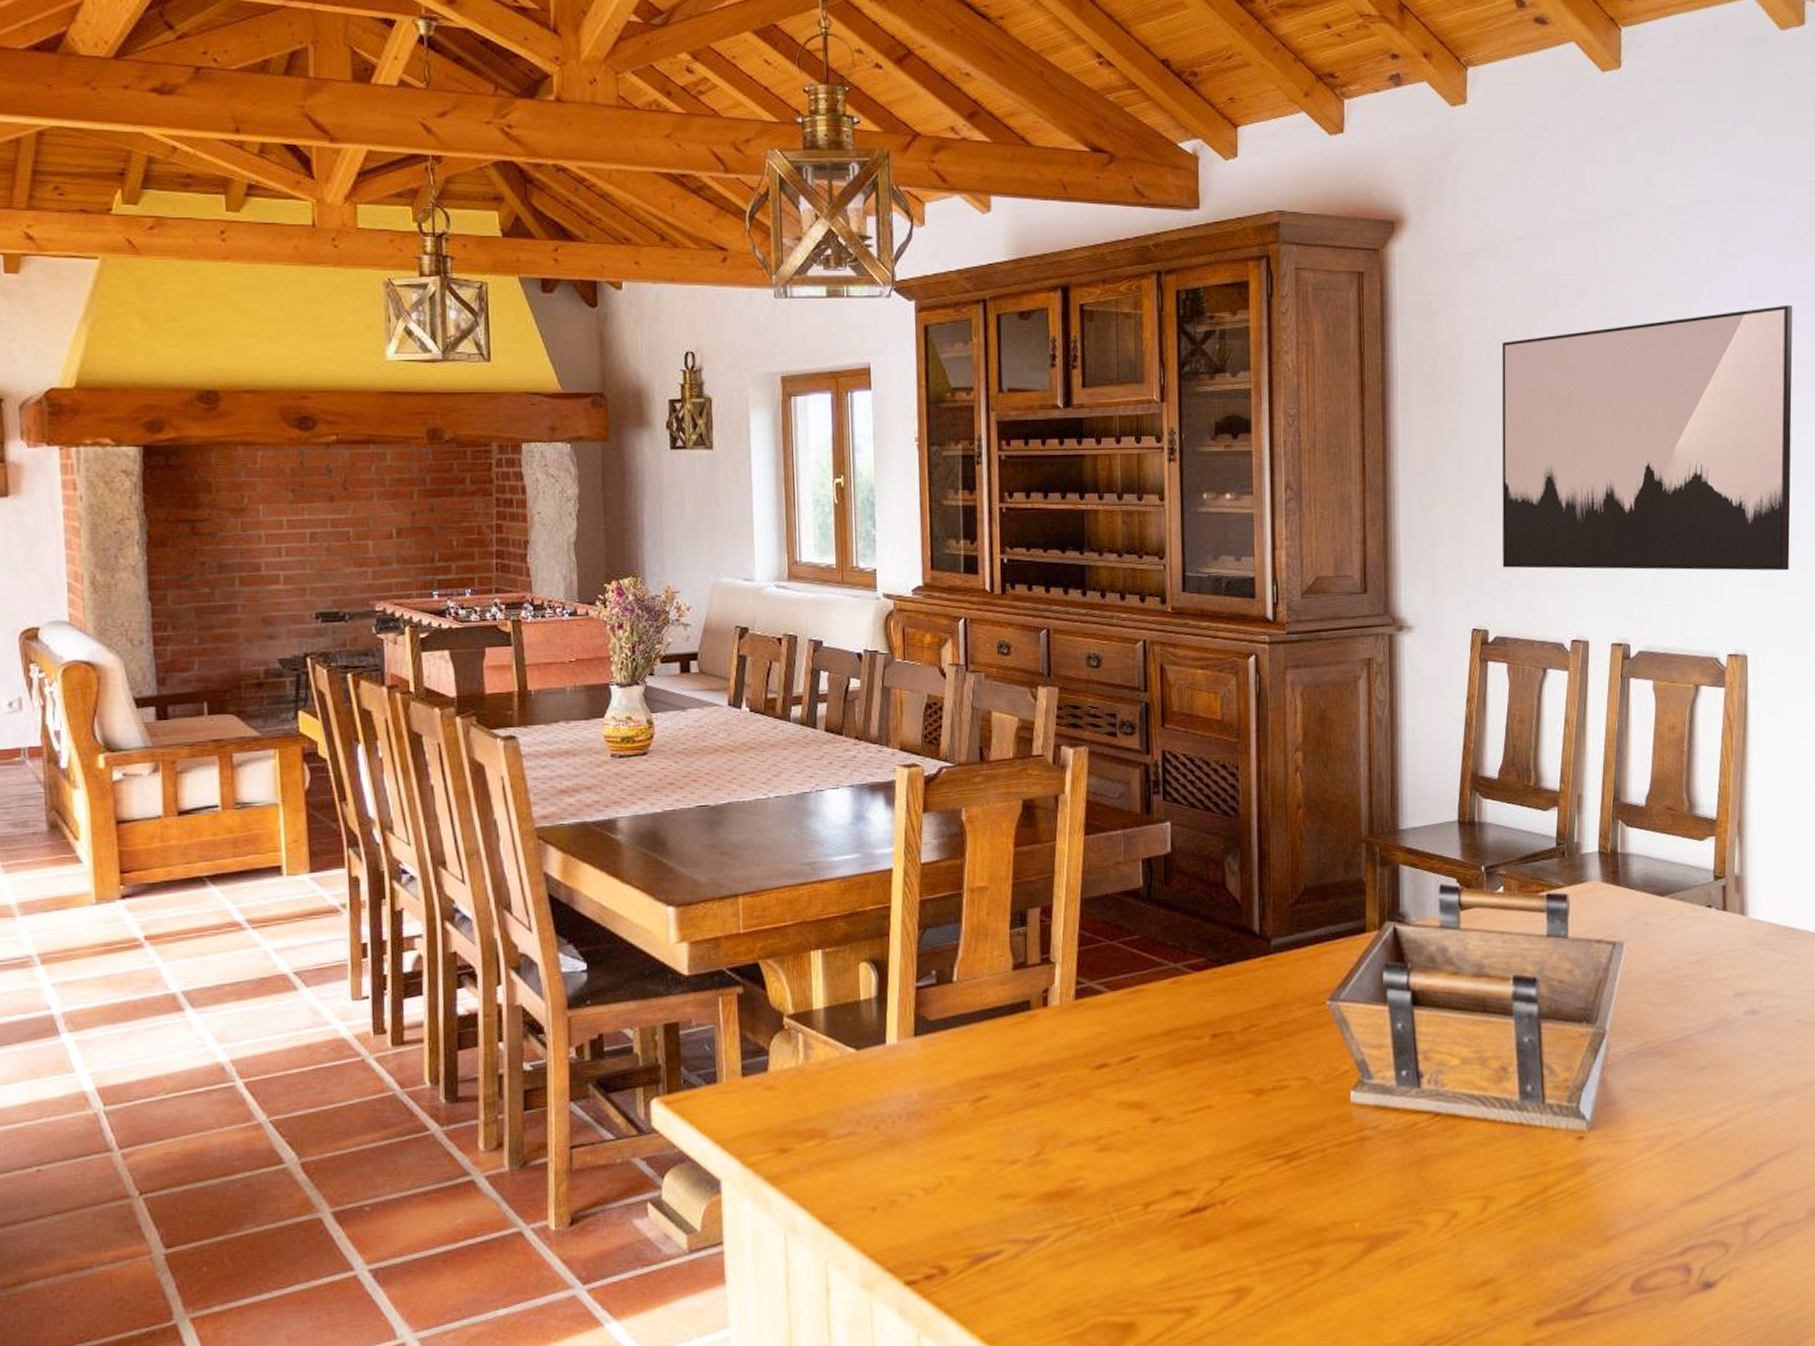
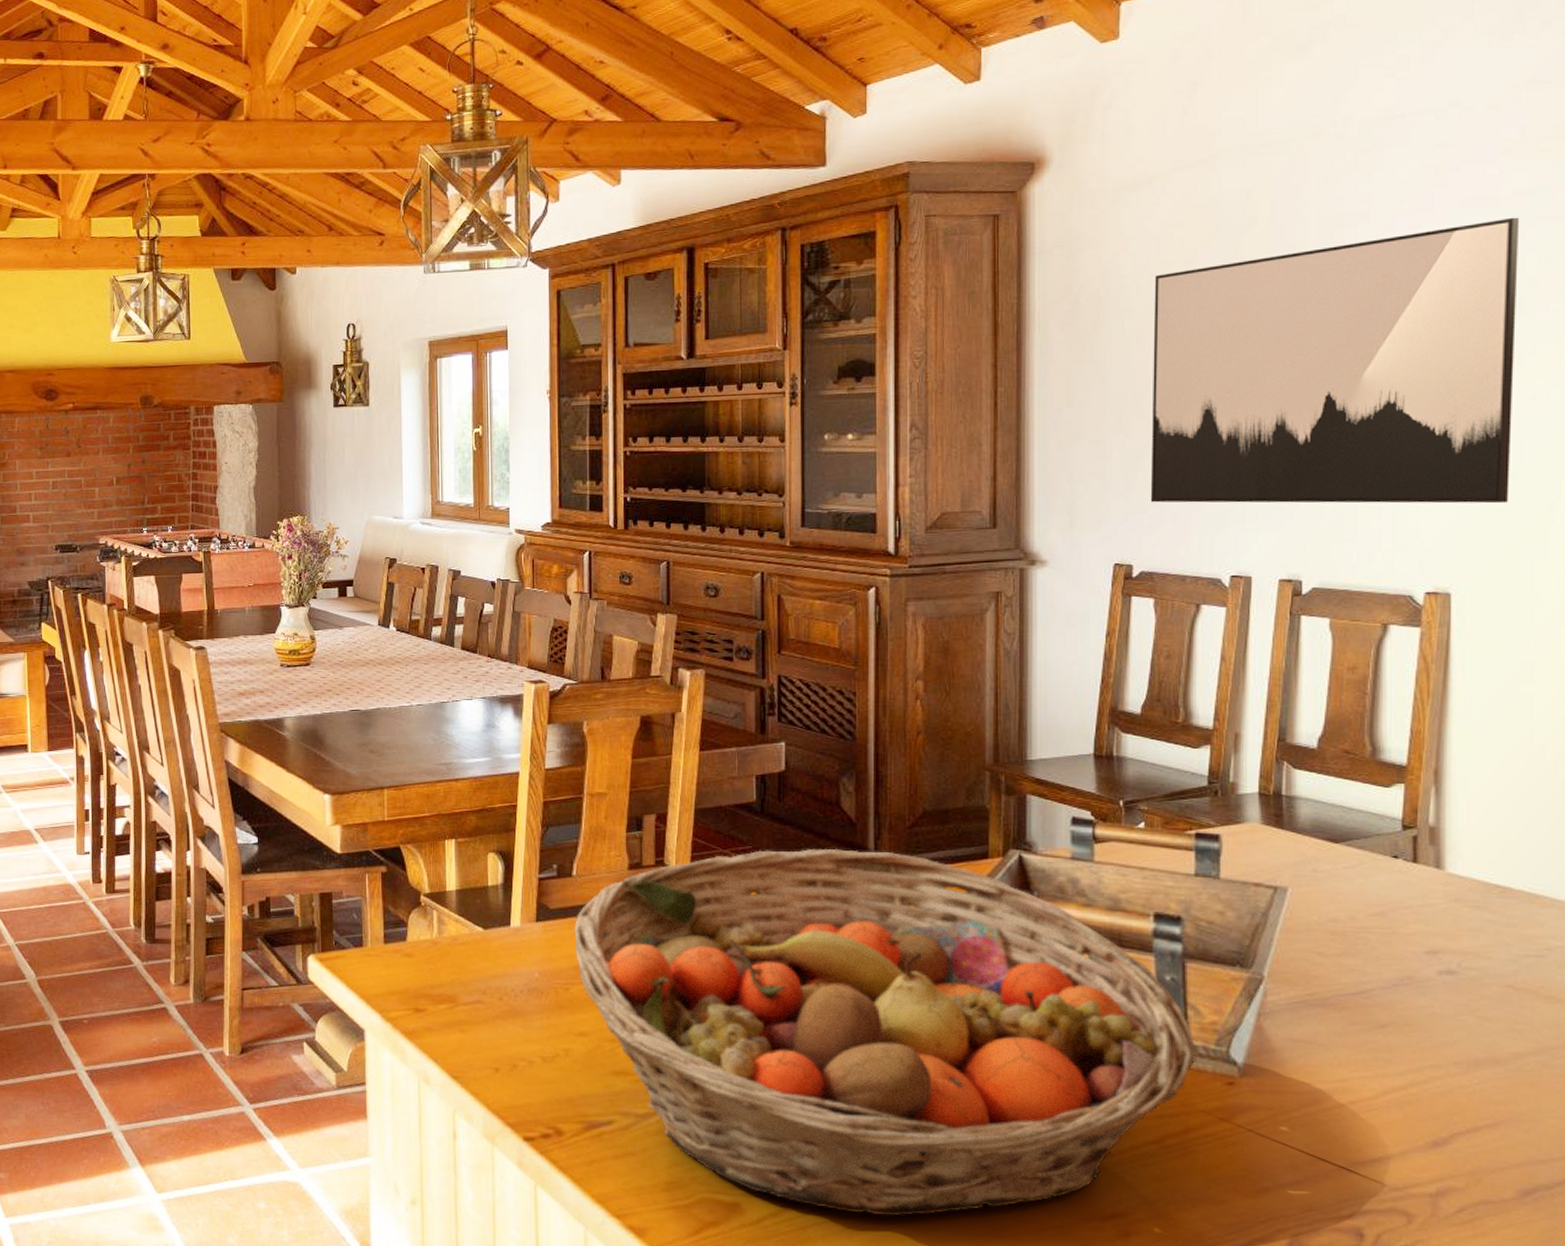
fruit basket: none [955,932,1552,1316] -> present [574,849,1196,1217]

